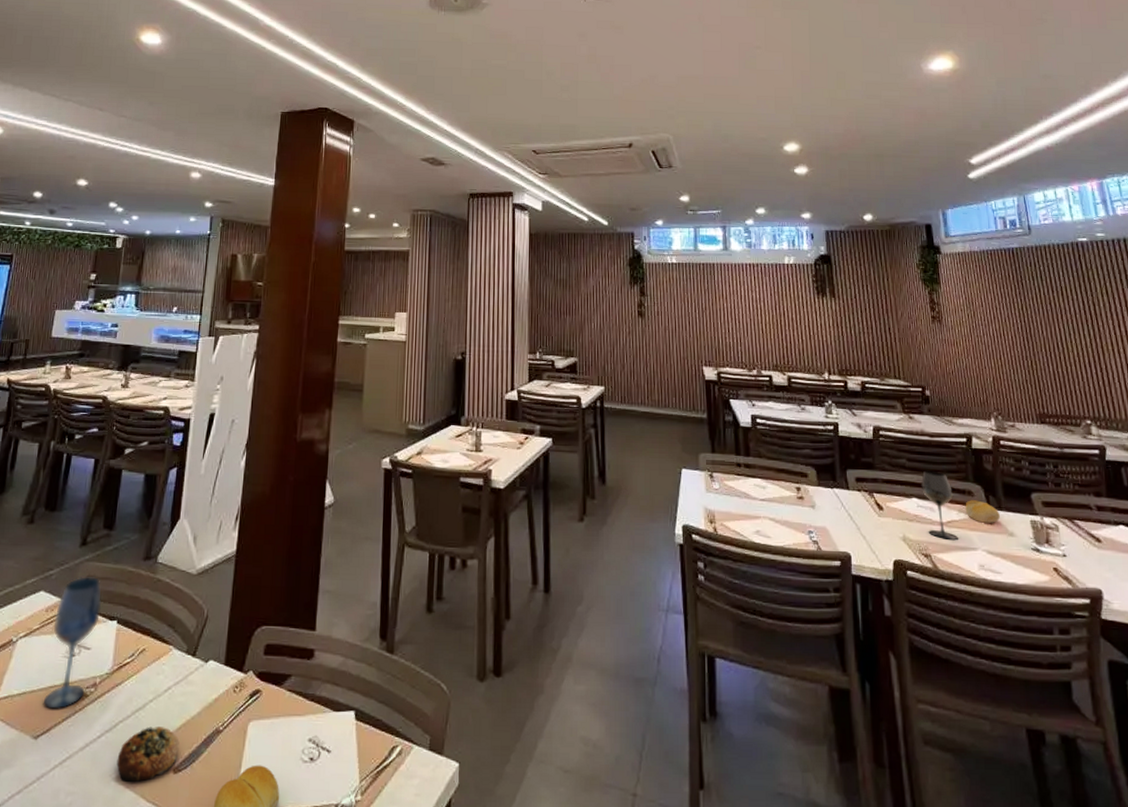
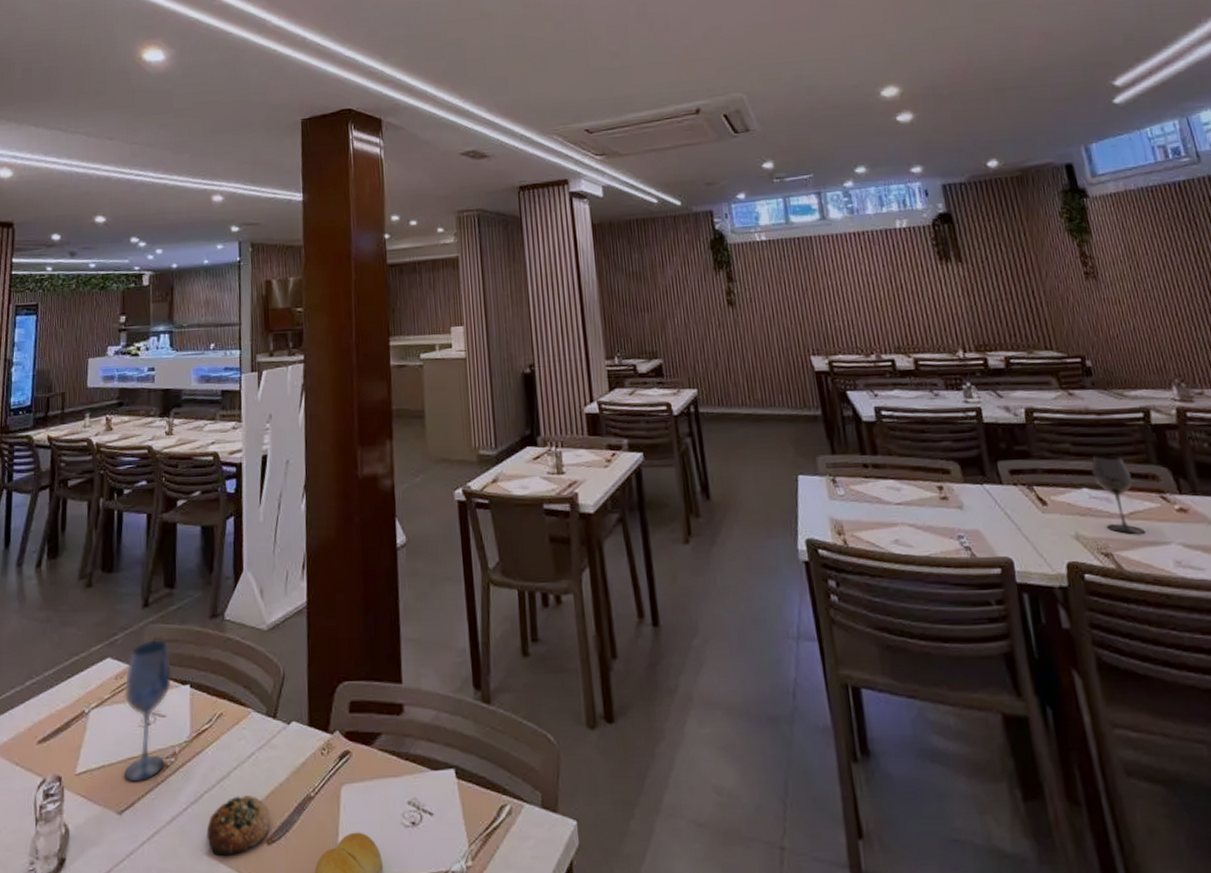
bread roll: present [965,500,1000,523] -> none [1149,485,1196,512]

